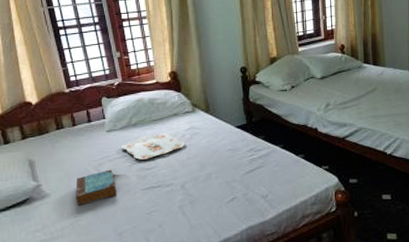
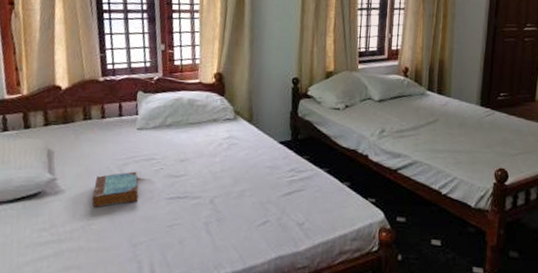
serving tray: present [122,133,185,160] -> none [151,138,221,166]

